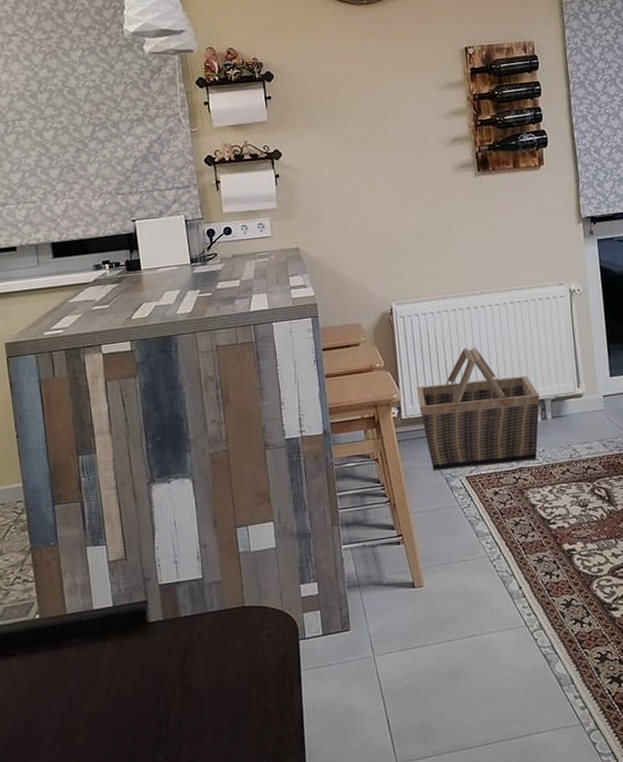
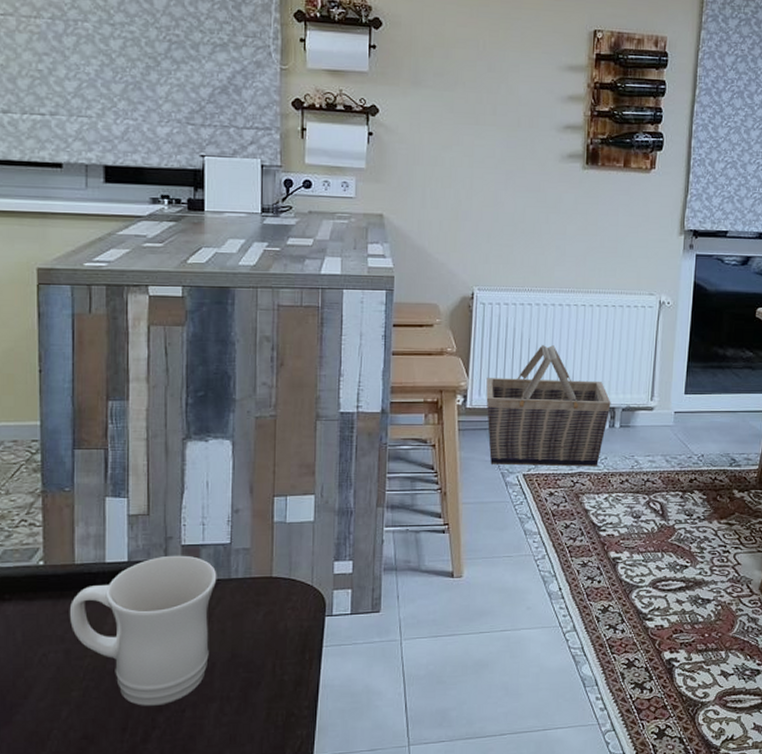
mug: none [66,594,197,748] -> present [69,555,217,707]

